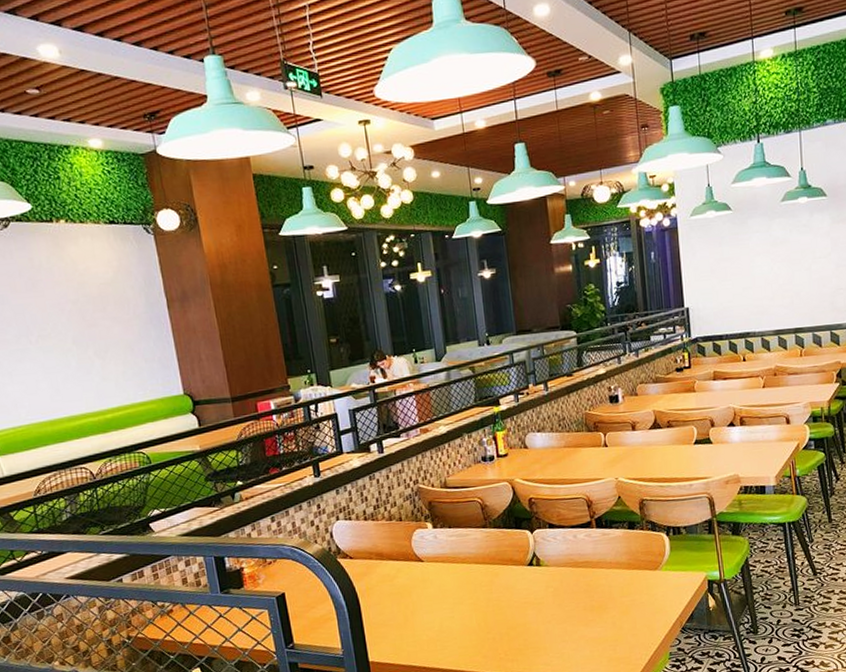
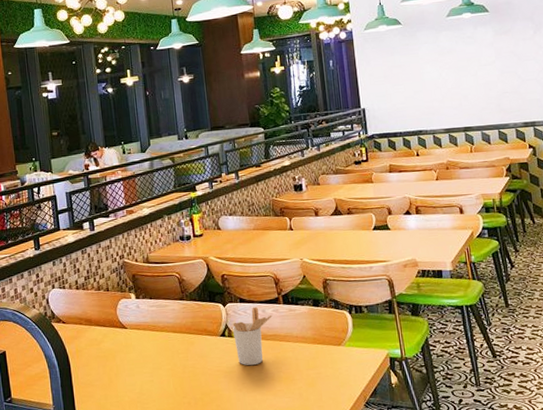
utensil holder: none [541,532,584,596] -> present [232,306,272,366]

